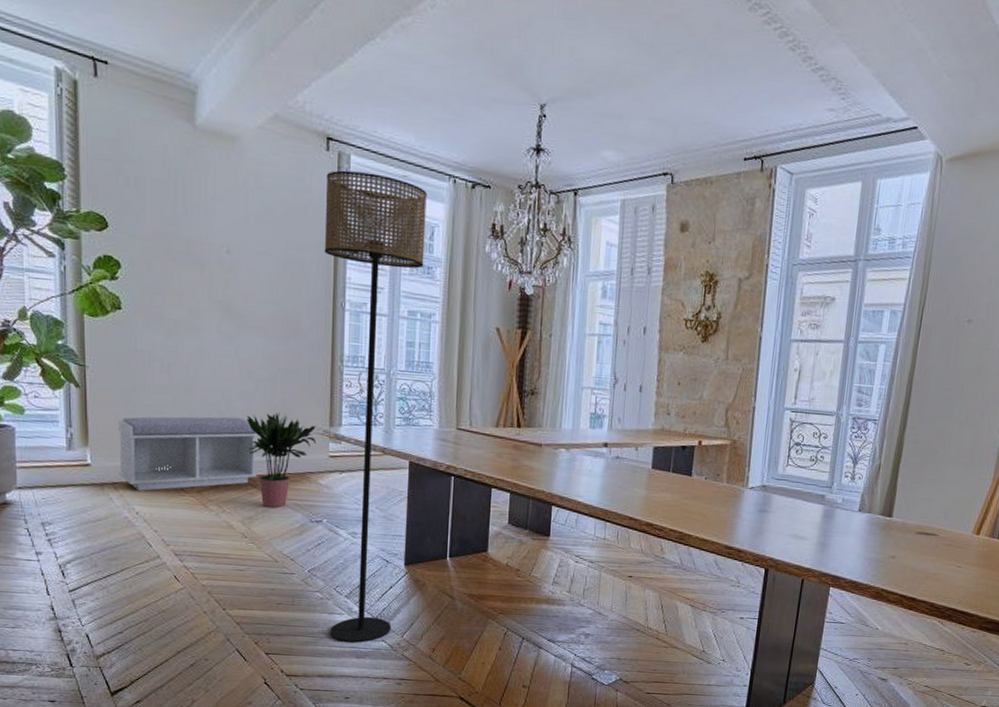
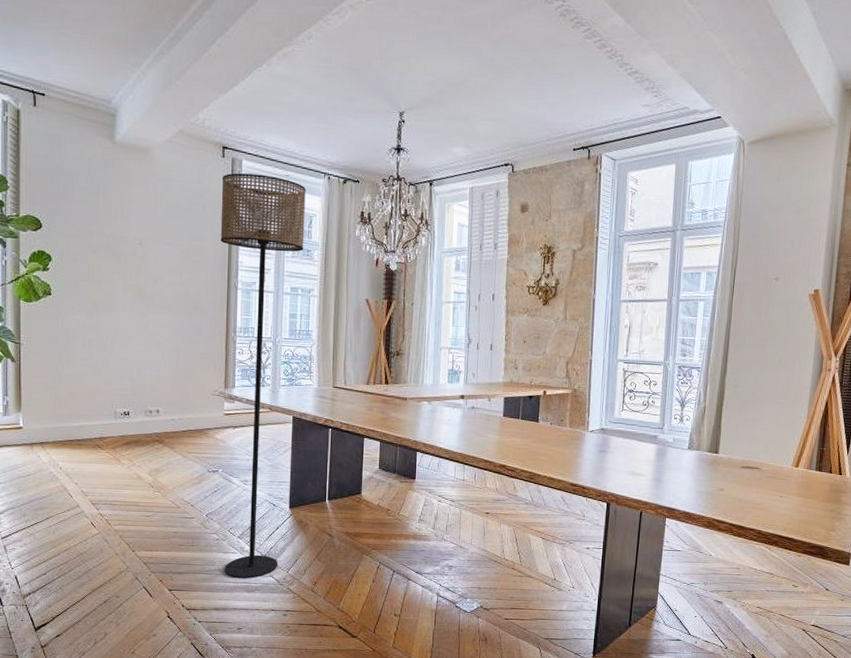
bench: present [118,416,258,491] -> none [46,383,164,449]
potted plant: present [247,412,316,508] -> none [154,378,213,461]

